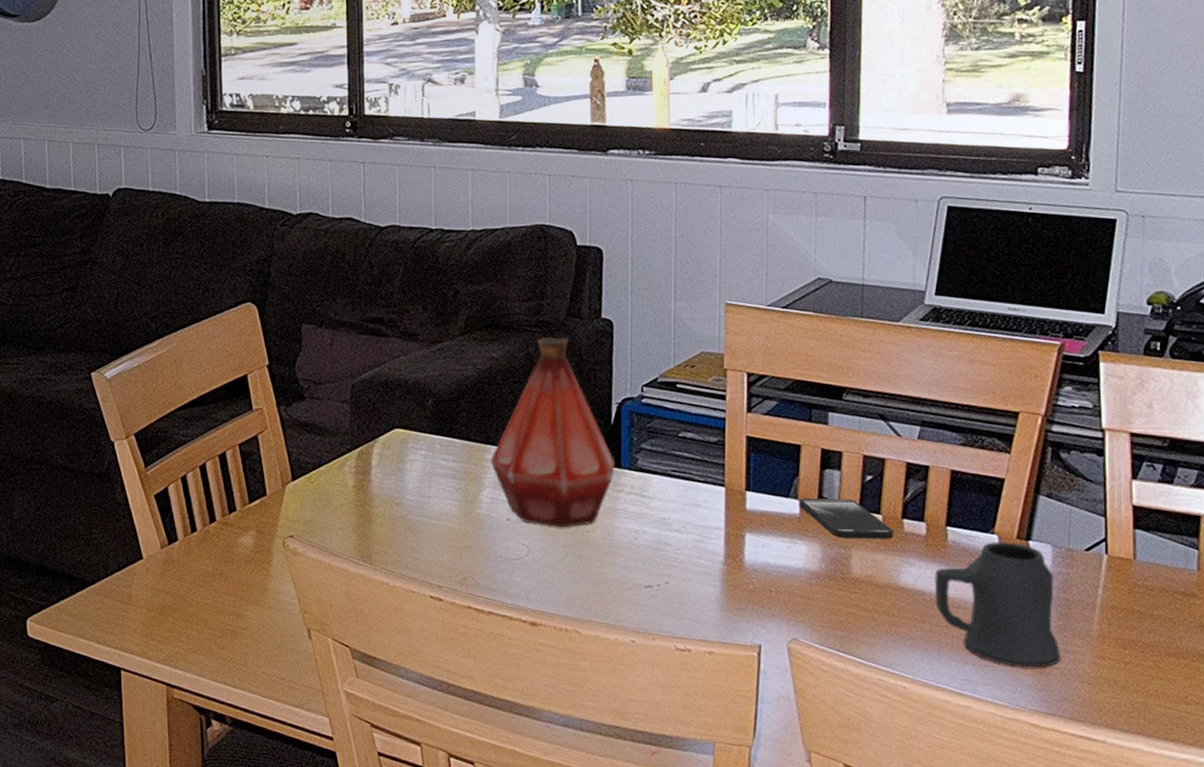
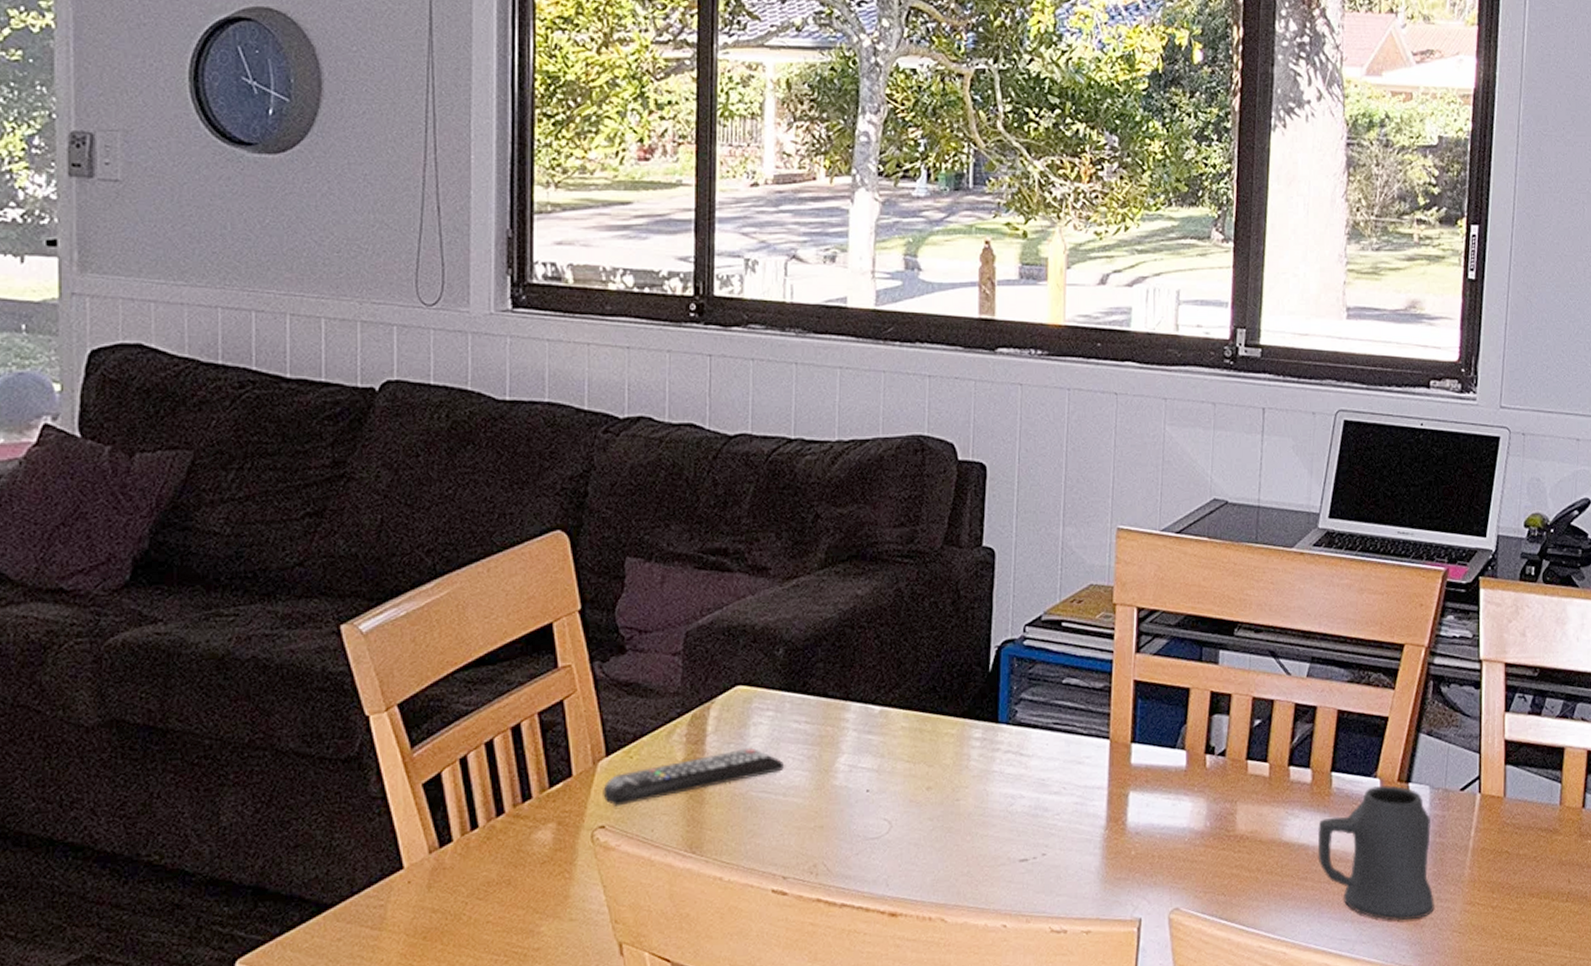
remote control: none [291,479,437,521] -> present [603,747,785,806]
bottle: present [490,337,615,528] -> none [850,569,991,797]
smartphone: present [800,497,894,539] -> none [1187,746,1280,792]

